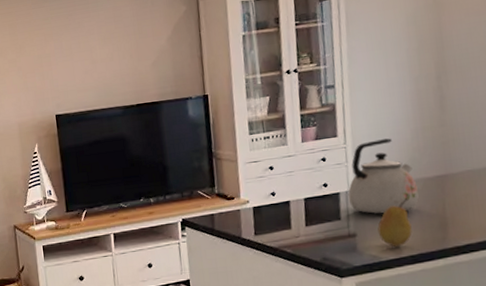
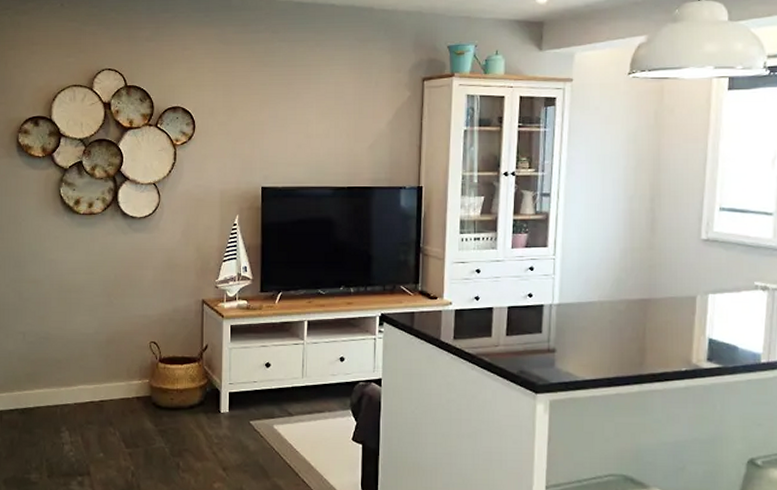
kettle: present [348,138,419,214] -> none [551,255,621,332]
fruit: present [377,198,412,248] -> none [577,318,612,368]

